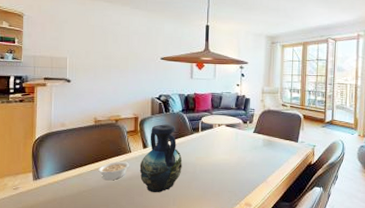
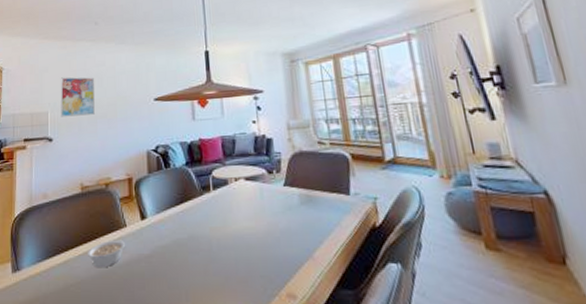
wall art: none [78,30,111,65] -> present [60,77,95,117]
vase: present [139,124,182,192] -> none [138,184,193,282]

